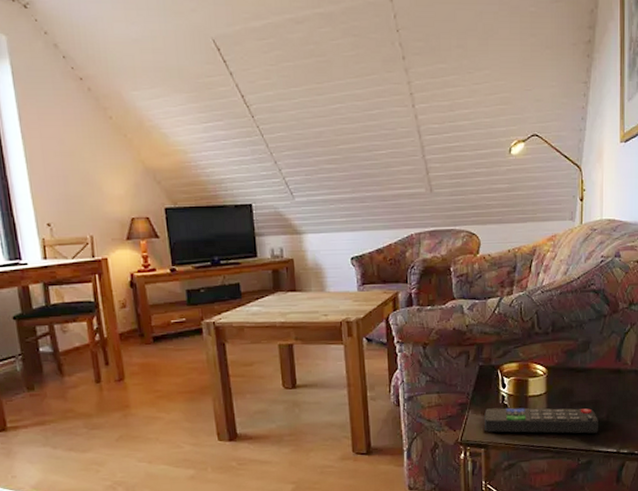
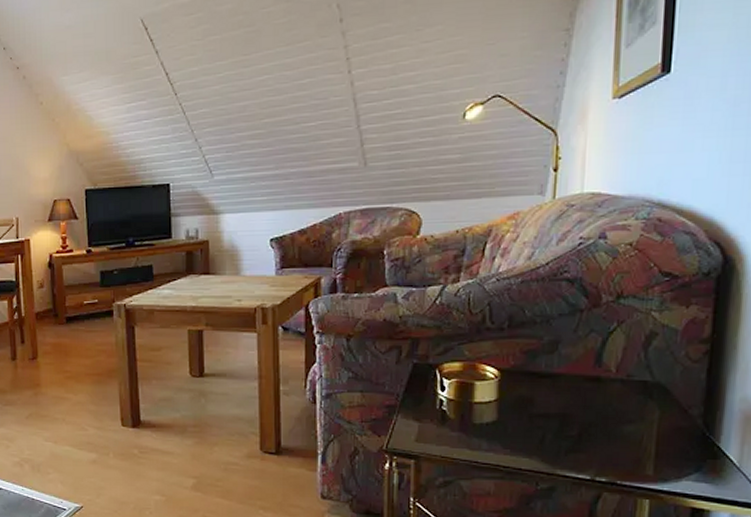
remote control: present [484,407,598,434] -> none [416,413,567,454]

